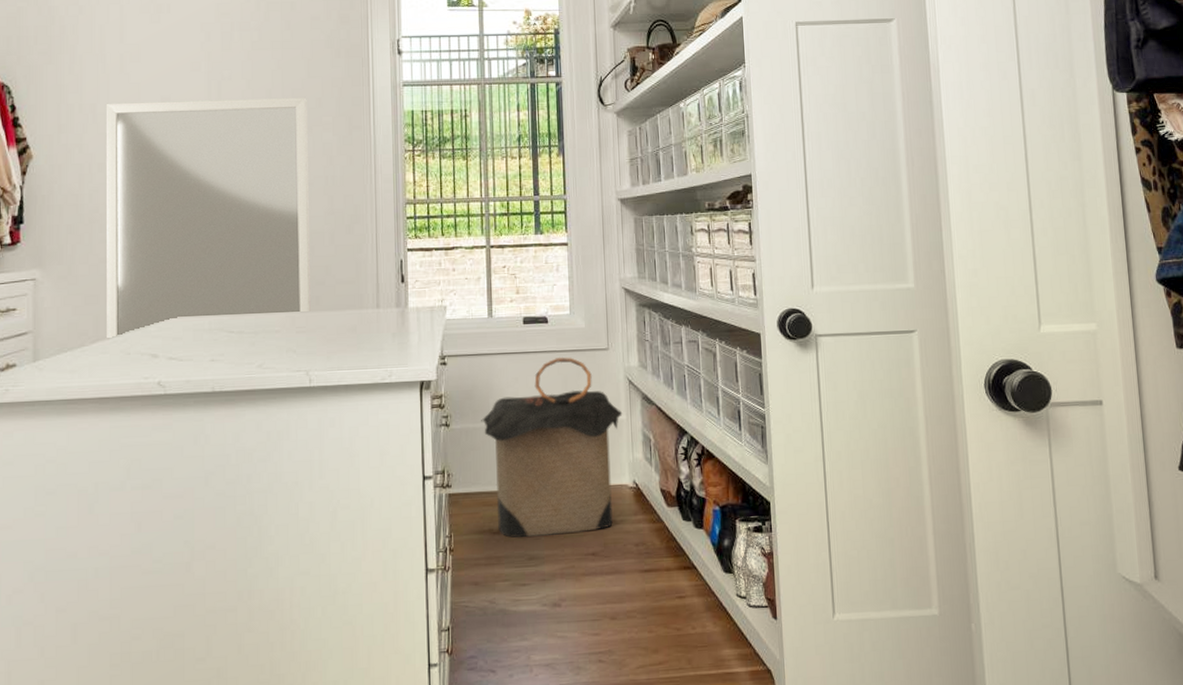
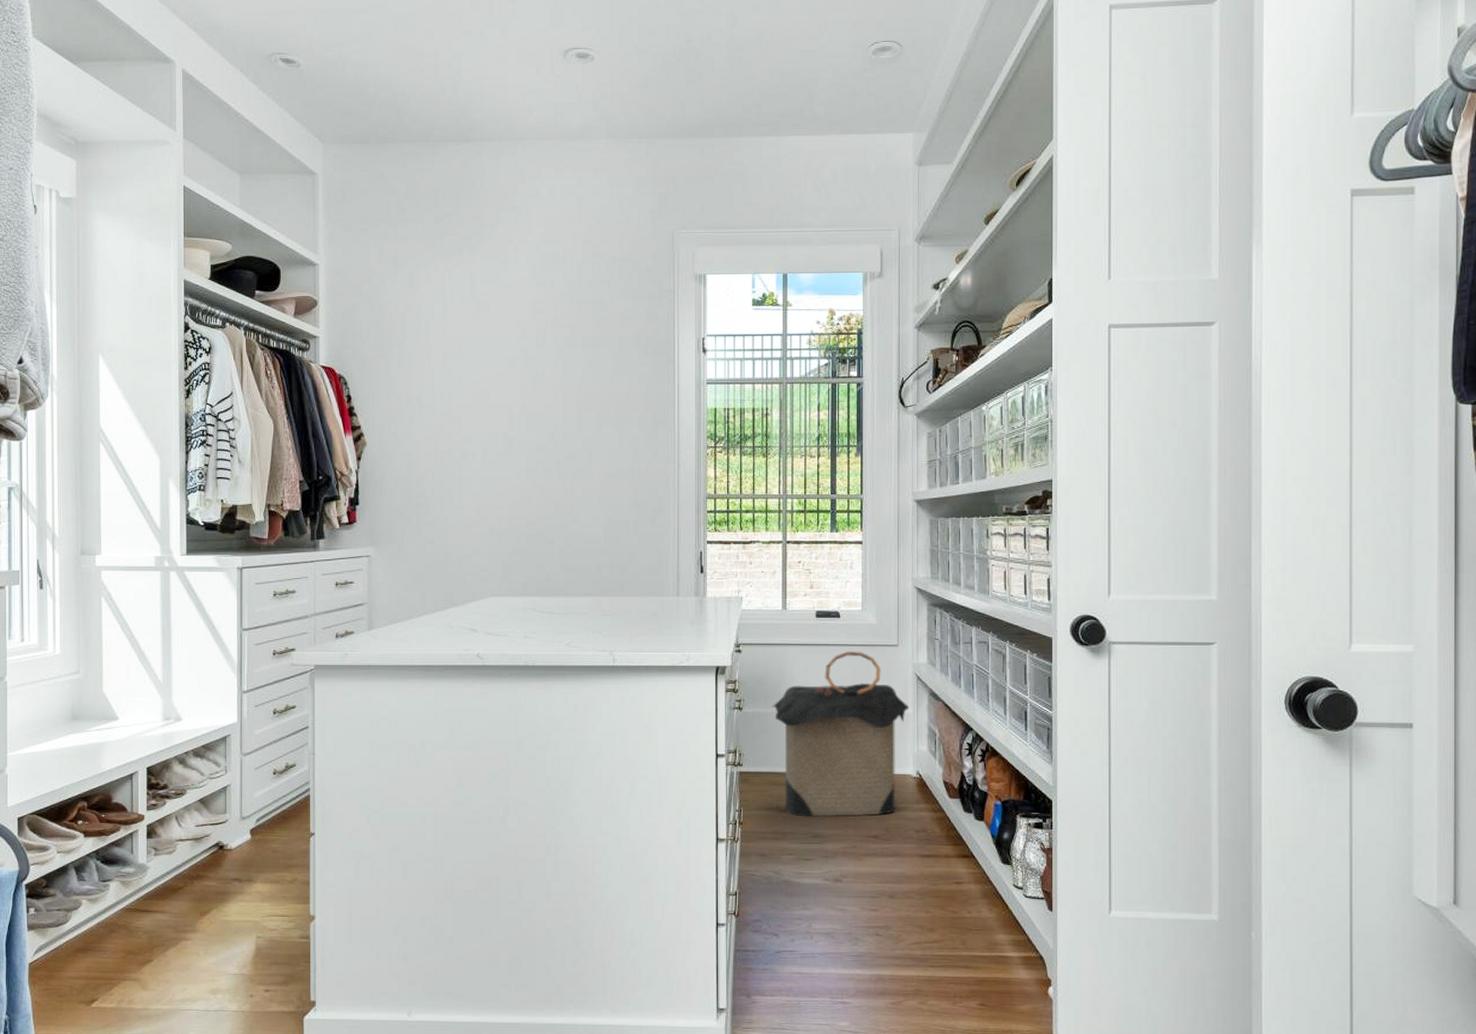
home mirror: present [106,98,311,338] -> none [431,394,615,612]

